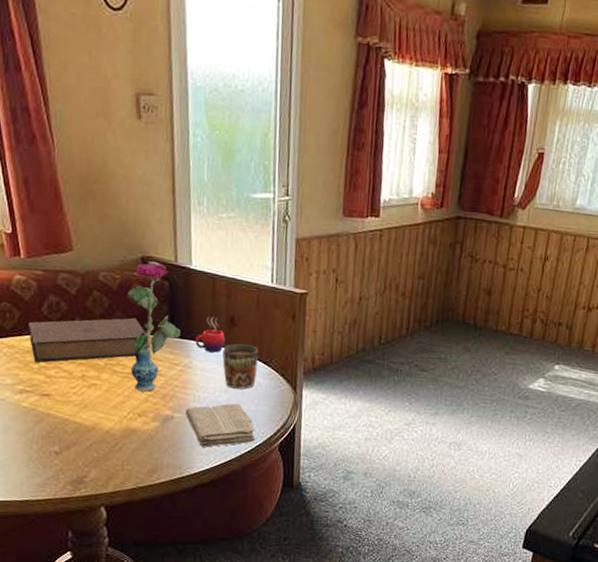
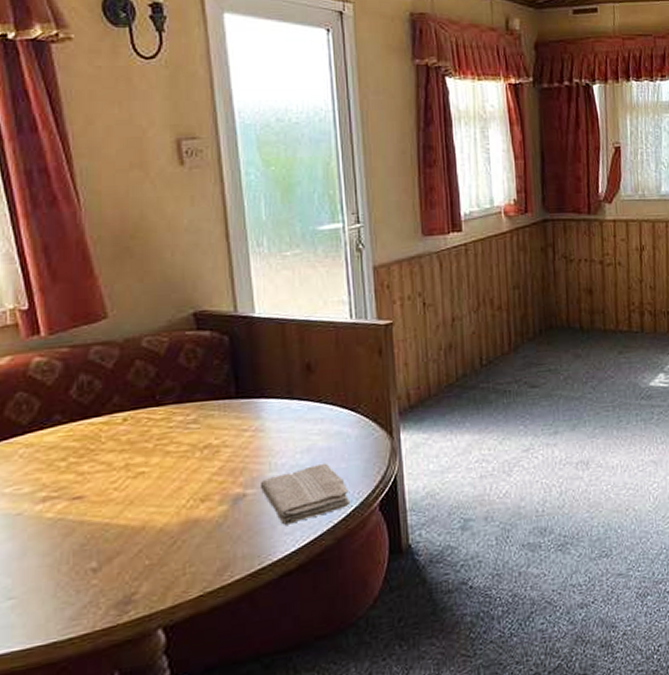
book: present [28,317,147,363] -> none [53,384,205,459]
vase: present [128,261,181,392] -> none [179,315,247,471]
mug: present [195,316,225,353] -> none [266,367,302,409]
mug: present [222,343,259,389] -> none [300,392,345,447]

